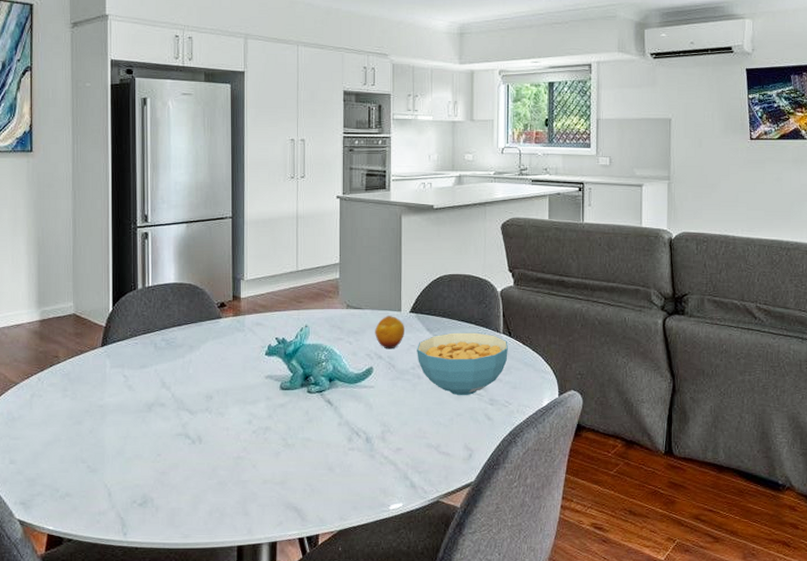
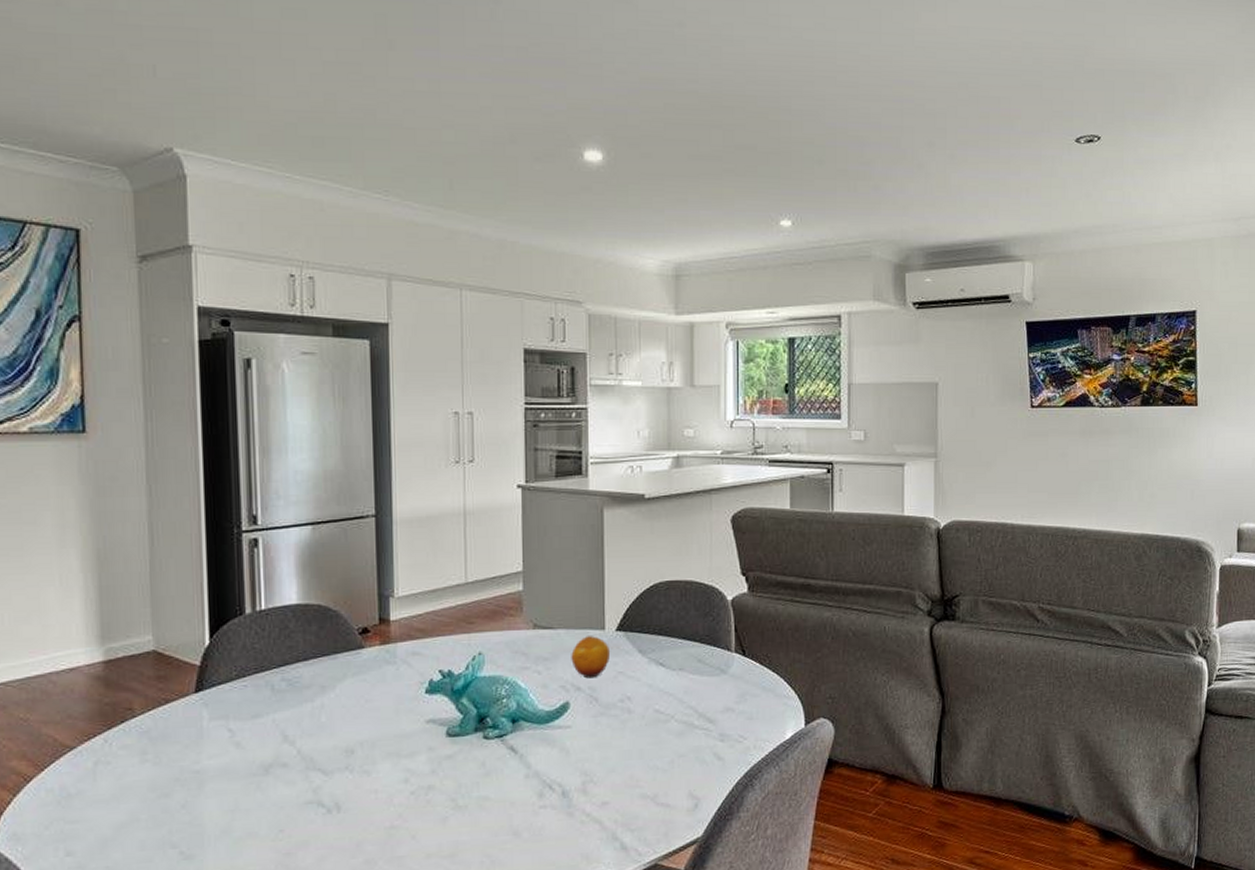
cereal bowl: present [417,332,508,396] -> none [626,652,742,732]

